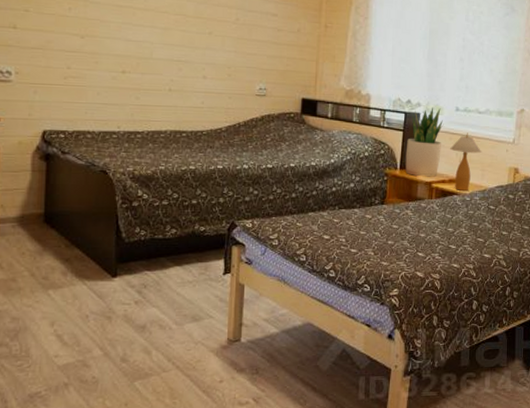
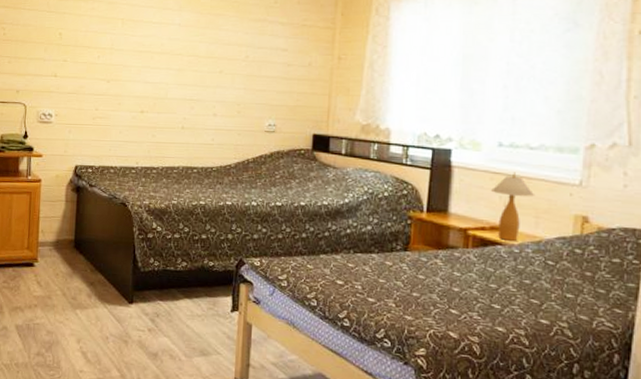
planter: present [405,107,444,177] -> none [433,142,483,223]

